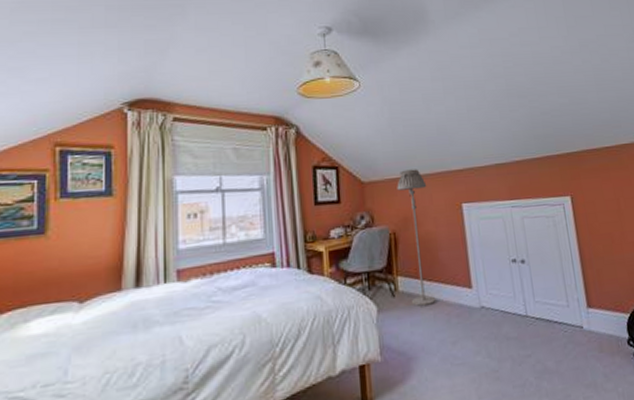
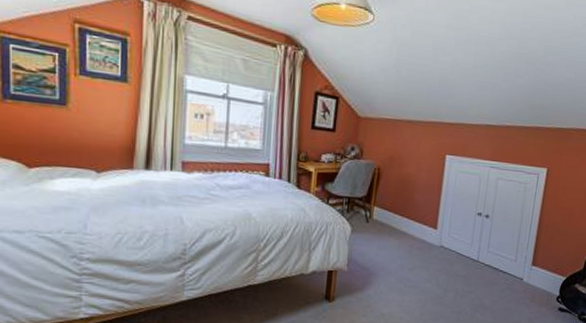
floor lamp: present [397,169,436,306] -> none [382,113,418,235]

